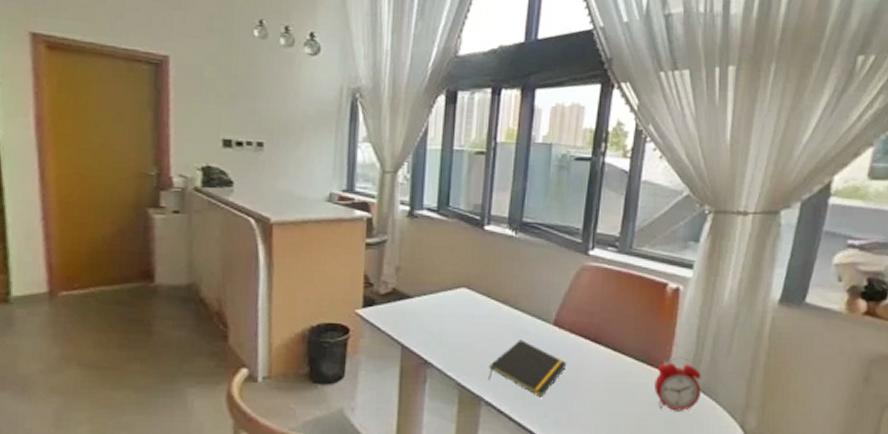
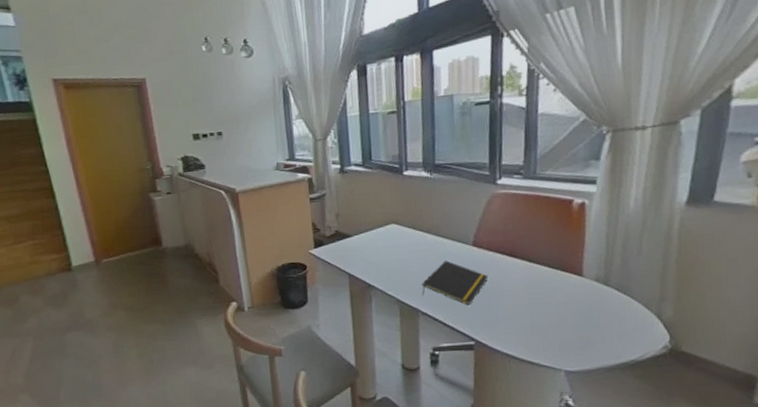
alarm clock: present [654,355,701,413] -> none [570,260,615,308]

